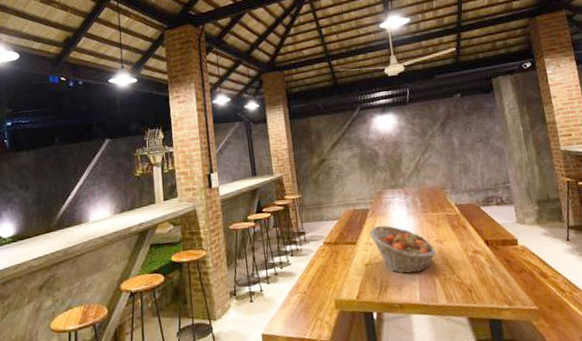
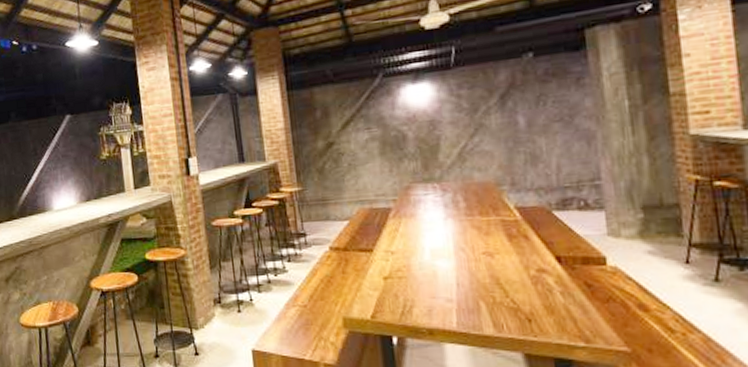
fruit basket: present [369,225,437,274] -> none [391,229,484,292]

